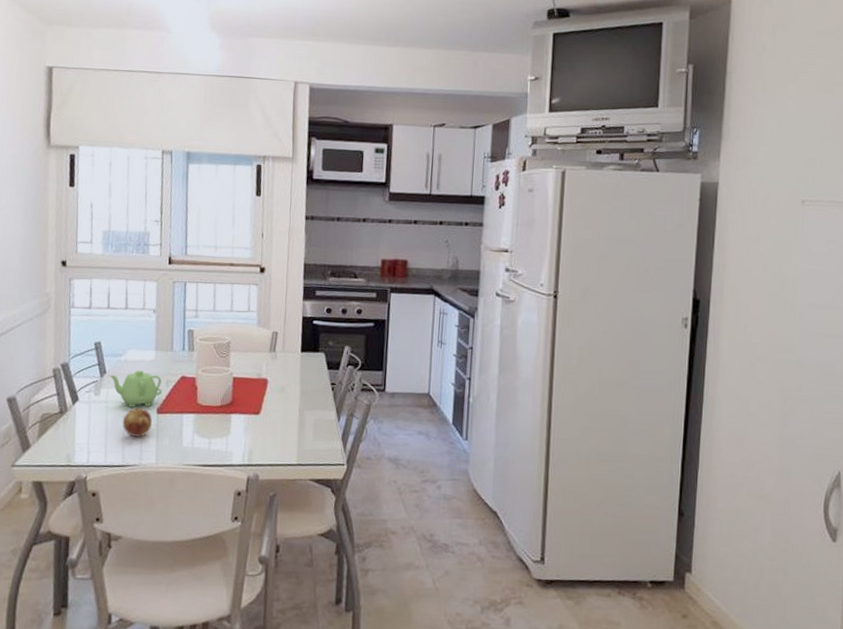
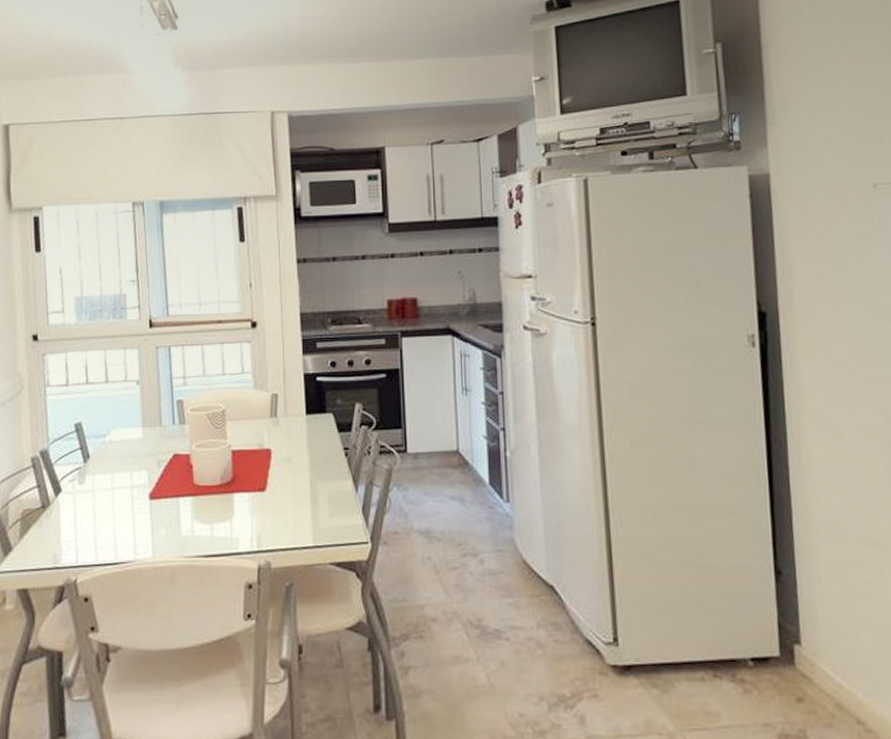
teapot: present [108,370,162,408] -> none [92,451,153,496]
fruit: present [122,408,152,437] -> none [112,495,145,528]

